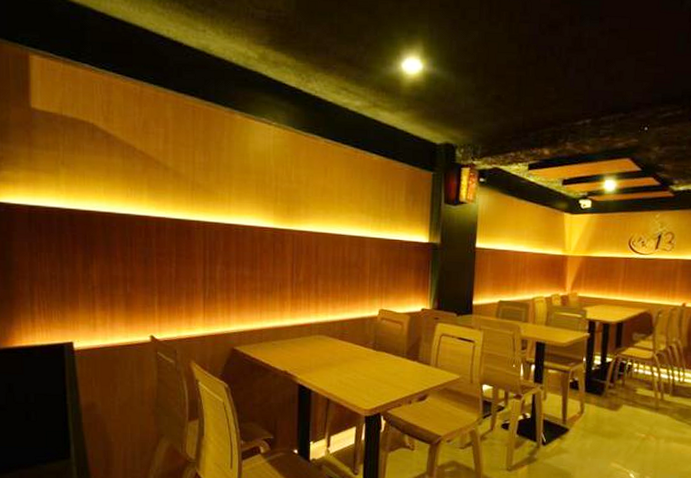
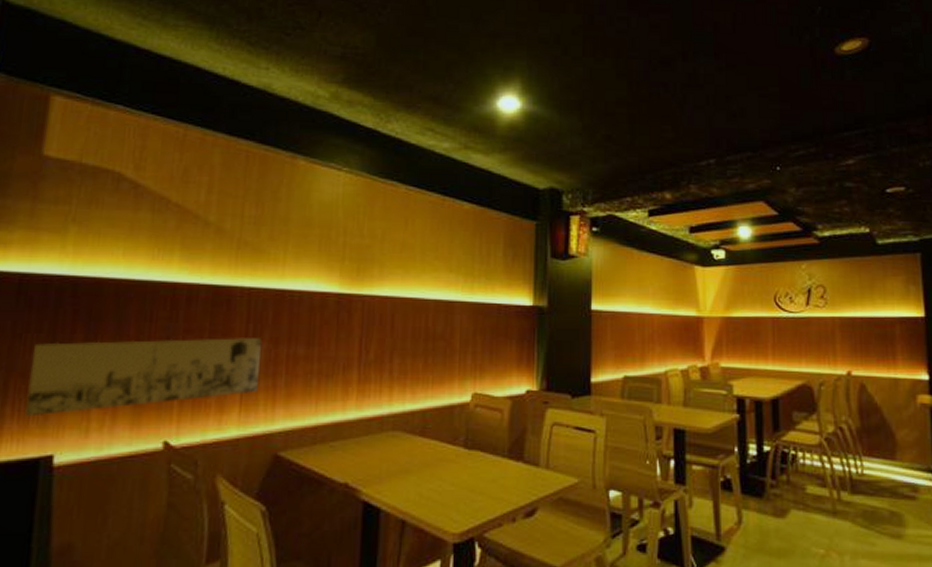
wall art: none [47,260,217,314] -> present [24,338,263,417]

